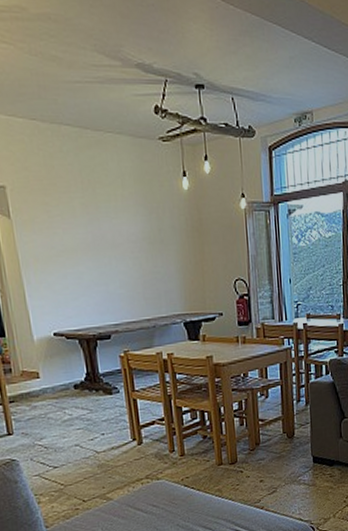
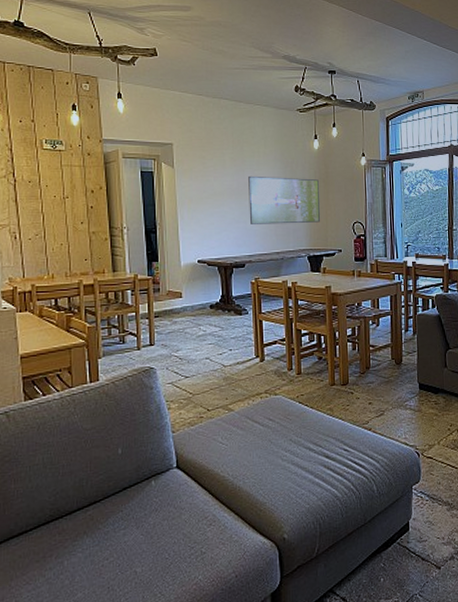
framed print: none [105,225,196,287] -> present [248,175,320,224]

